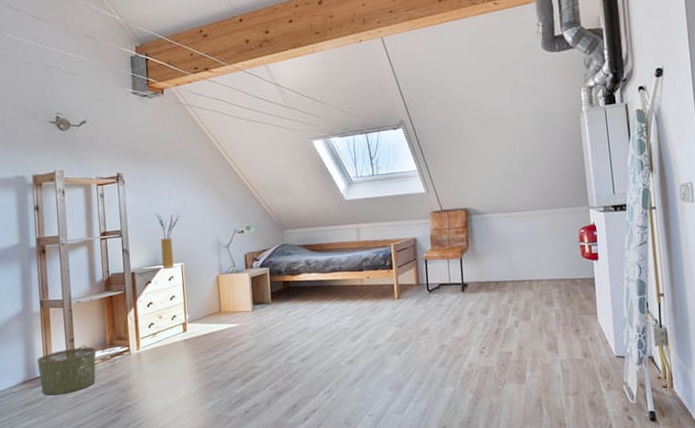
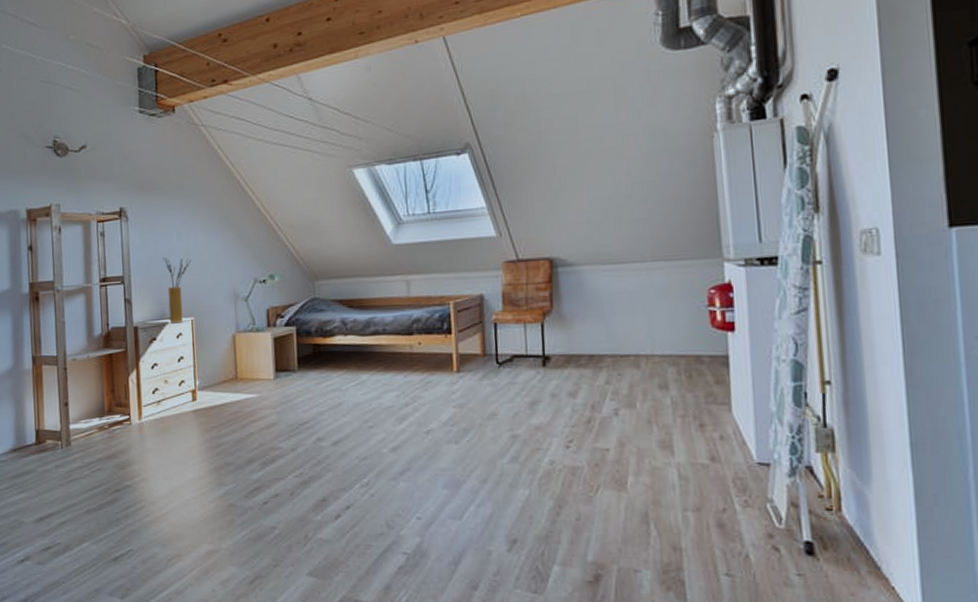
basket: present [37,345,96,396] -> none [28,410,93,467]

